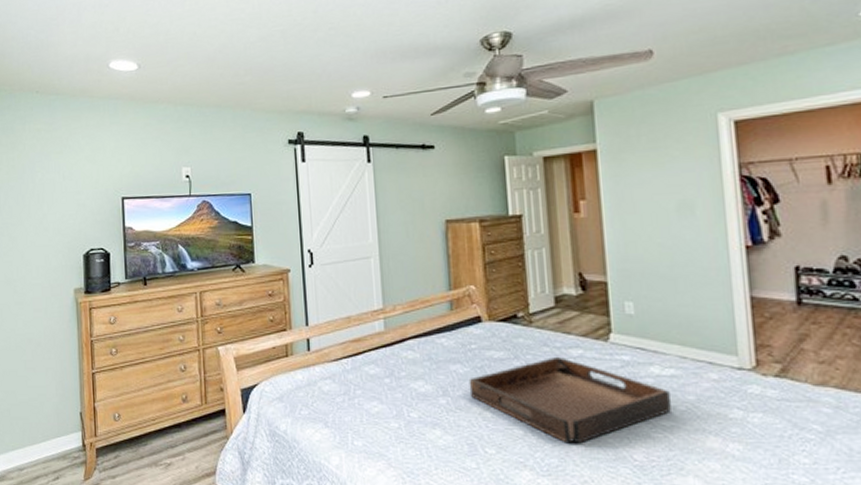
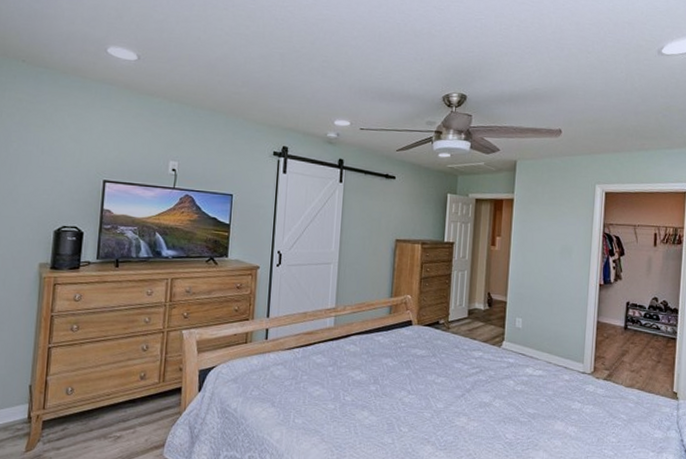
serving tray: present [468,356,671,444] -> none [395,356,537,425]

